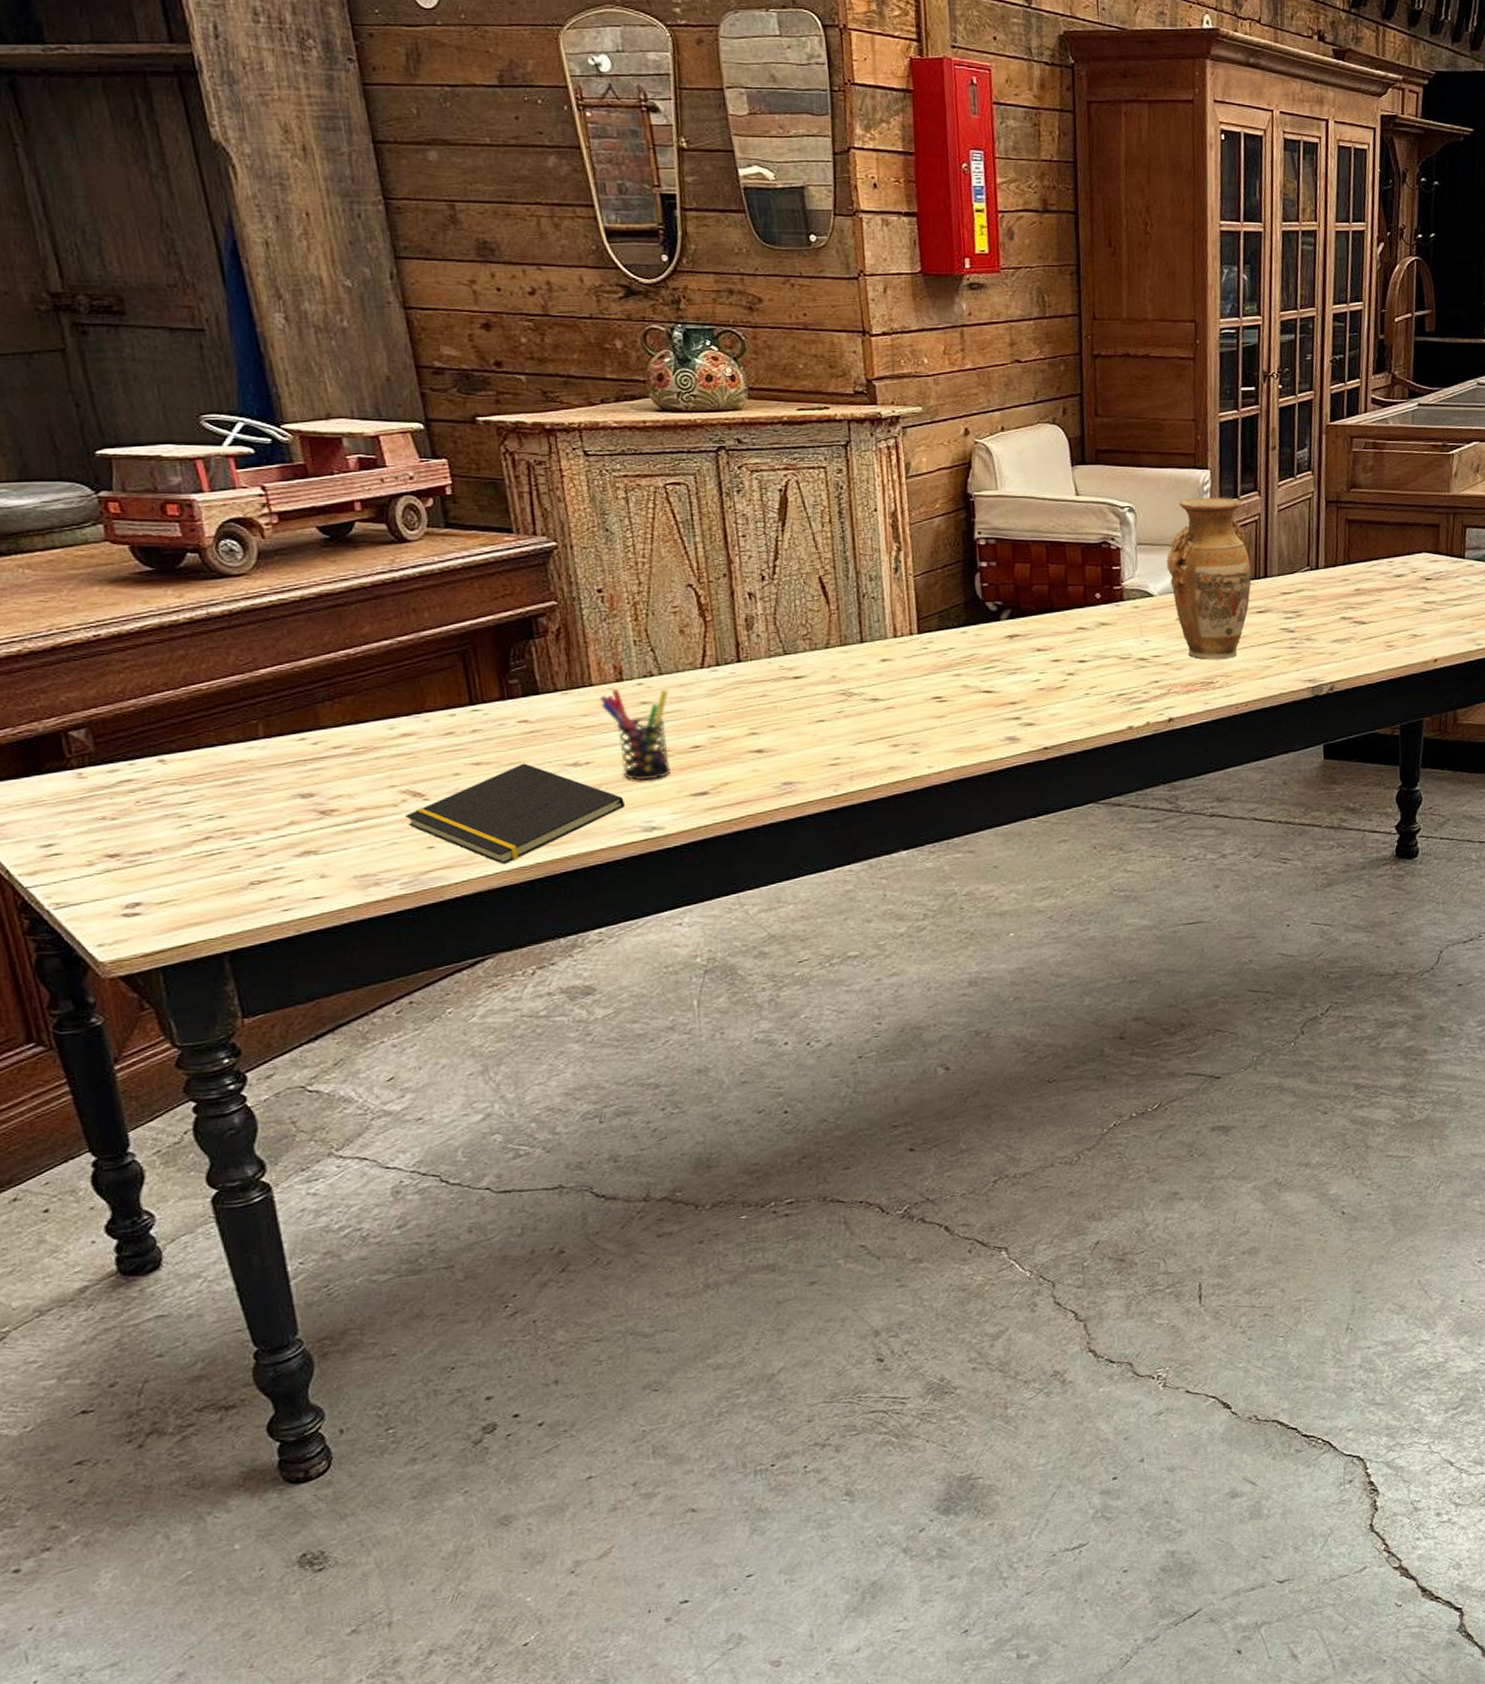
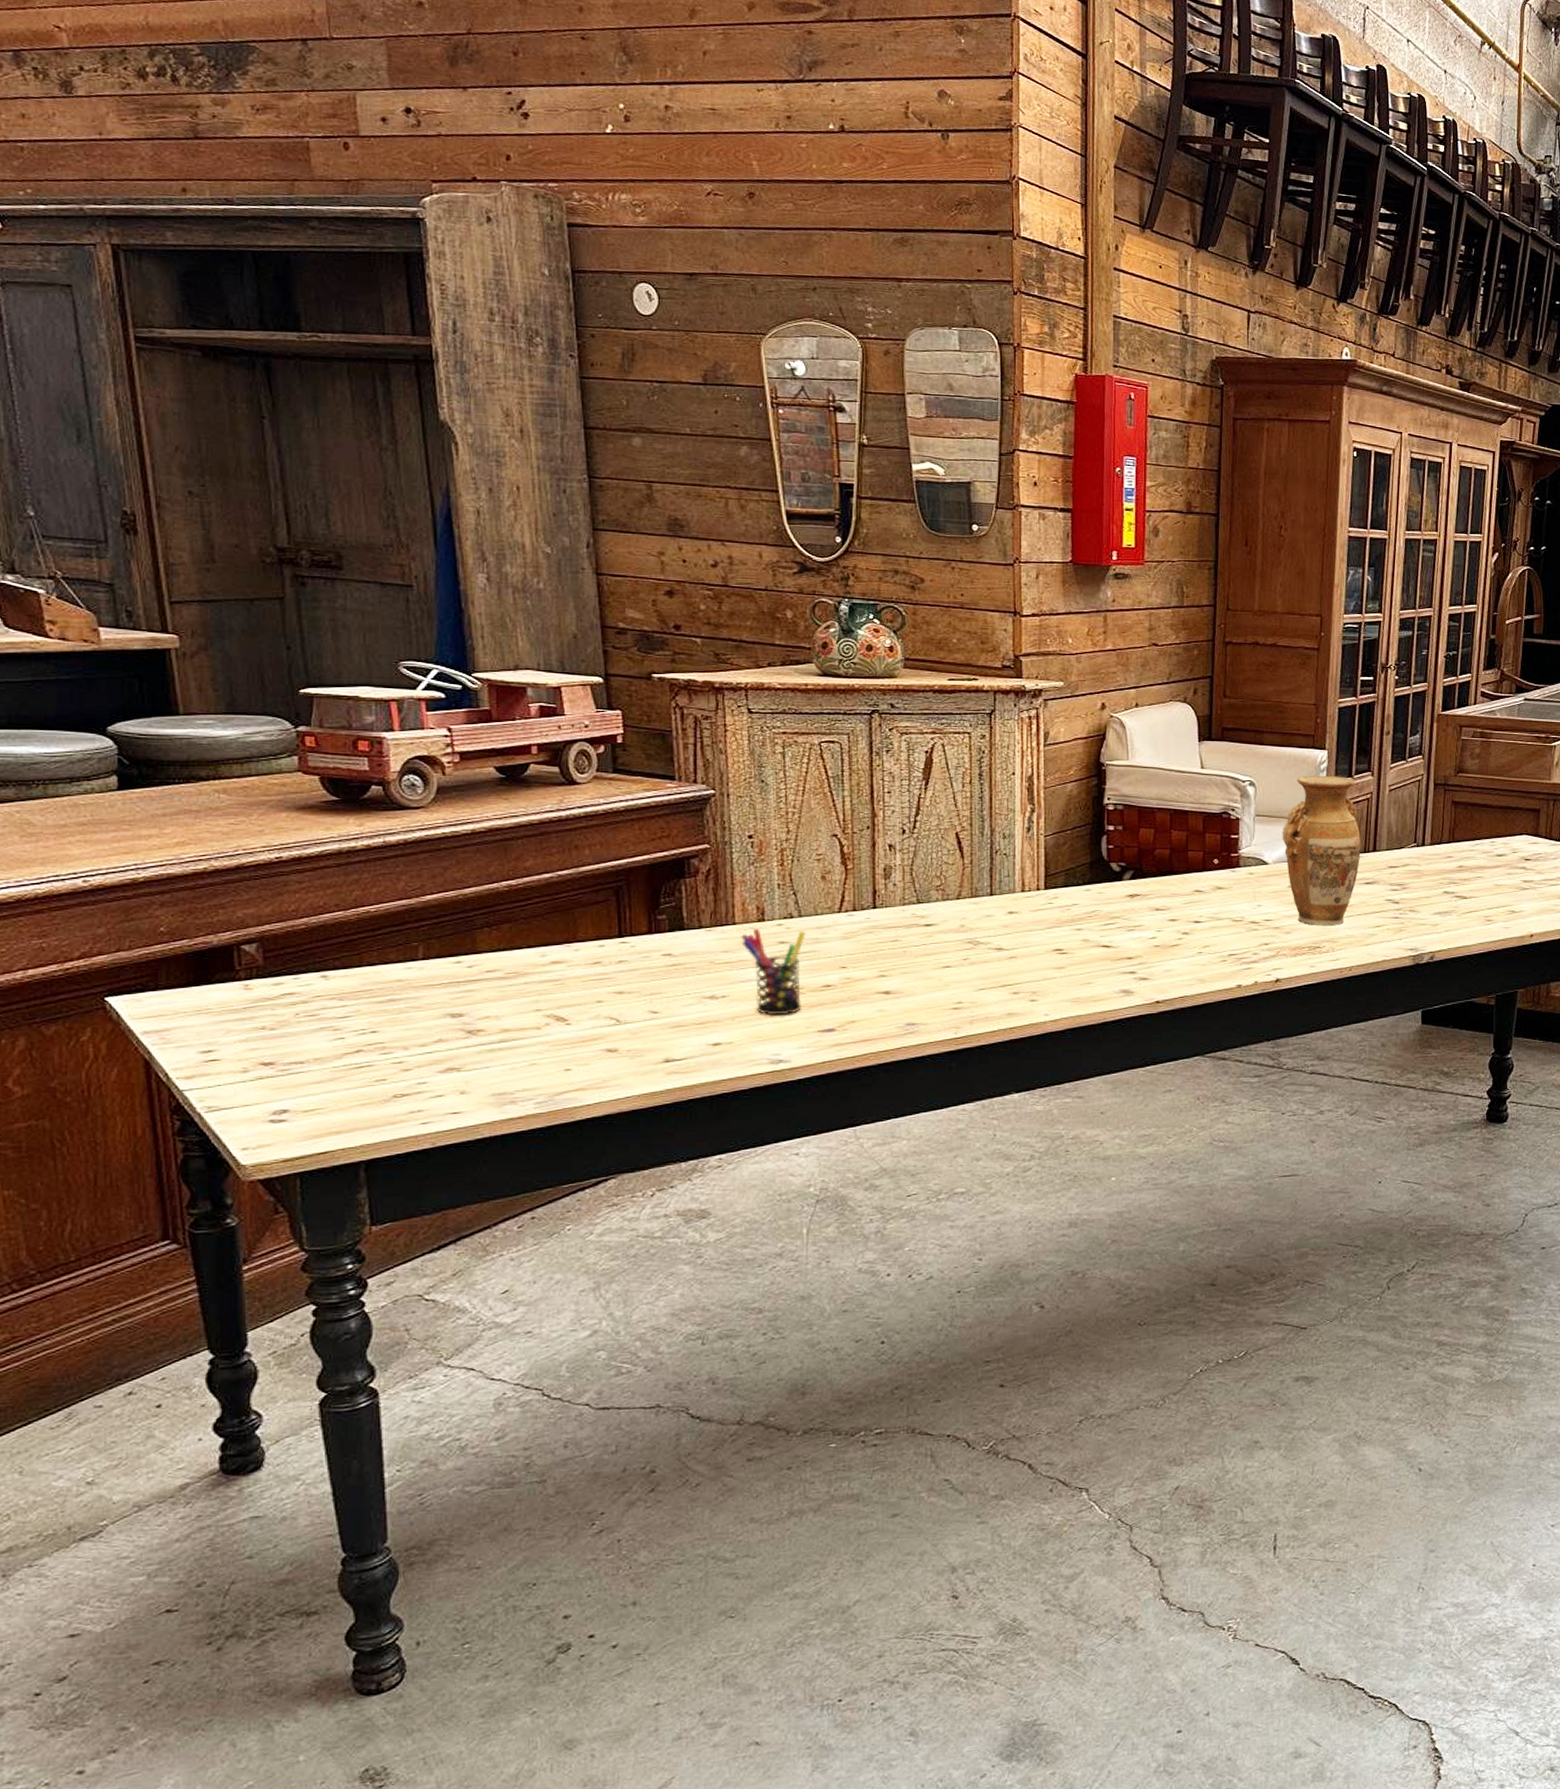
notepad: present [406,763,626,865] -> none [547,994,756,1090]

